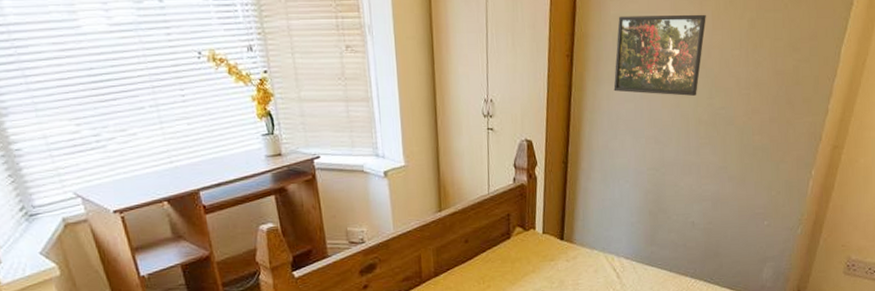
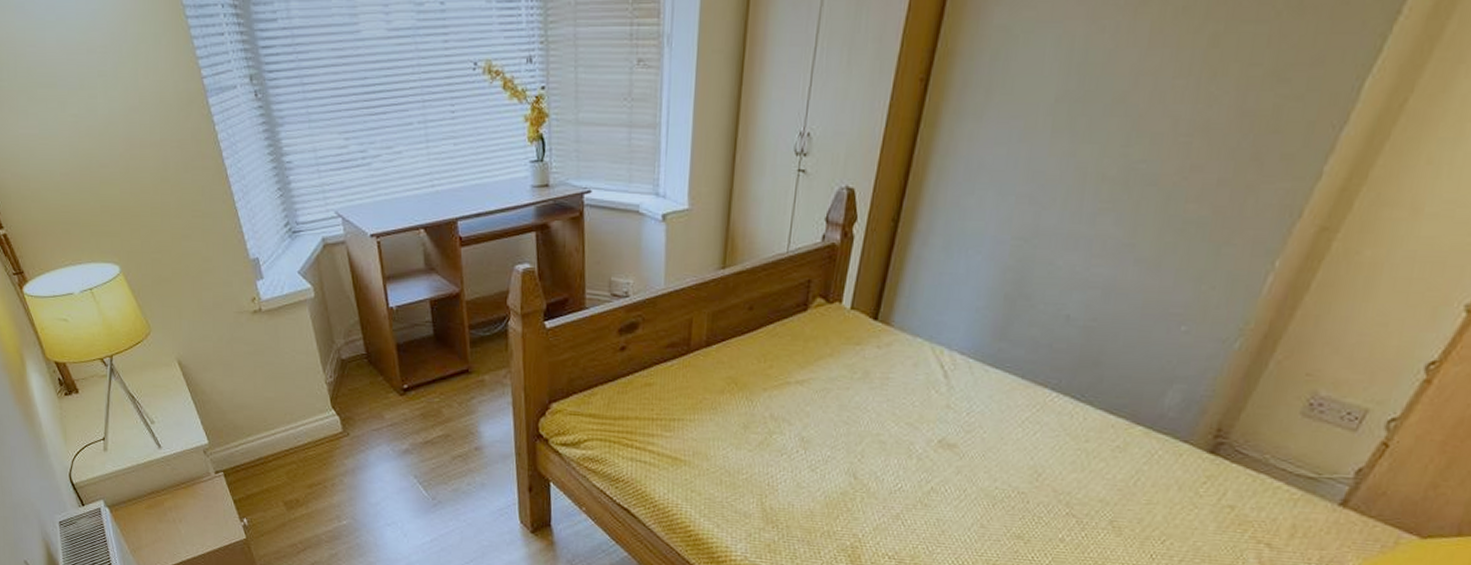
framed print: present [613,14,706,96] -> none [980,25,1141,141]

